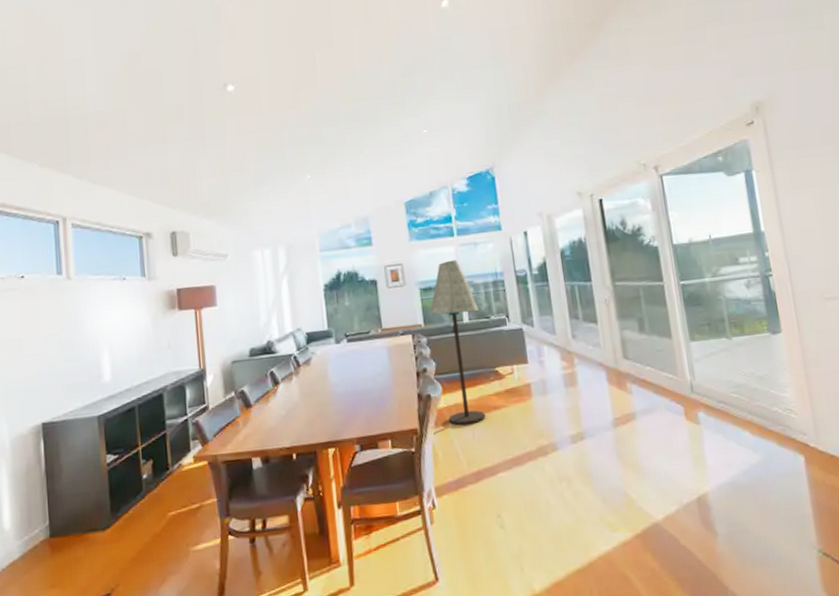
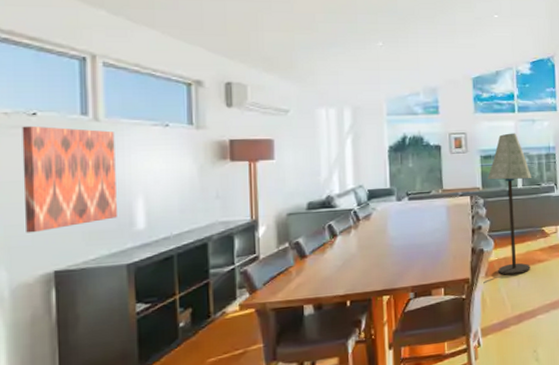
wall art: none [14,287,88,388] -> present [22,125,117,233]

